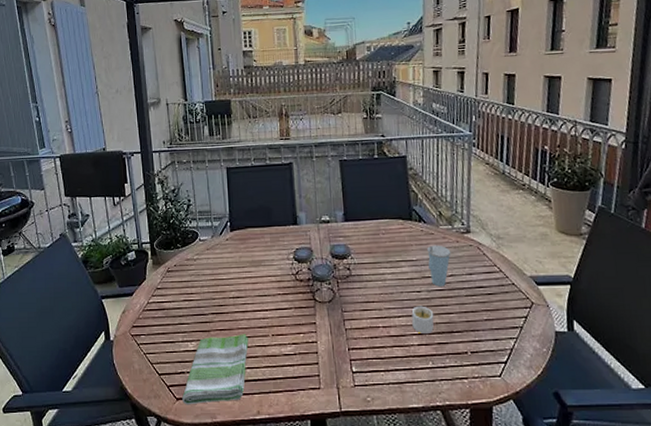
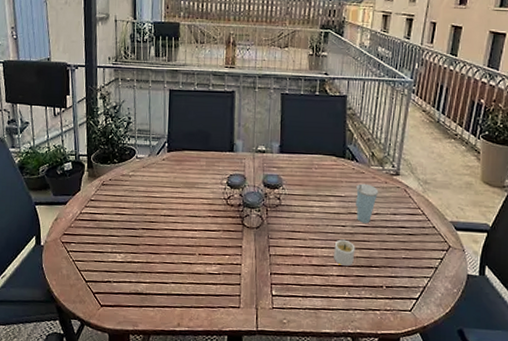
dish towel: present [182,334,249,405] -> none [106,250,176,312]

